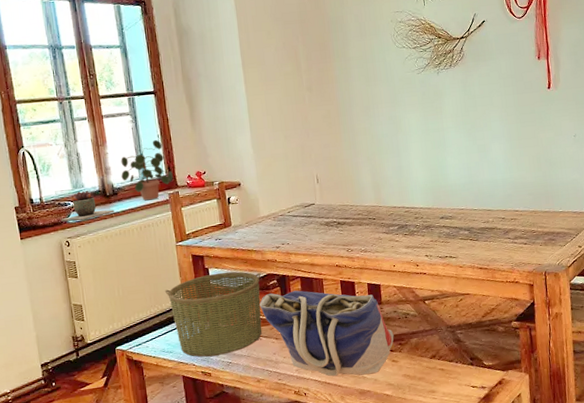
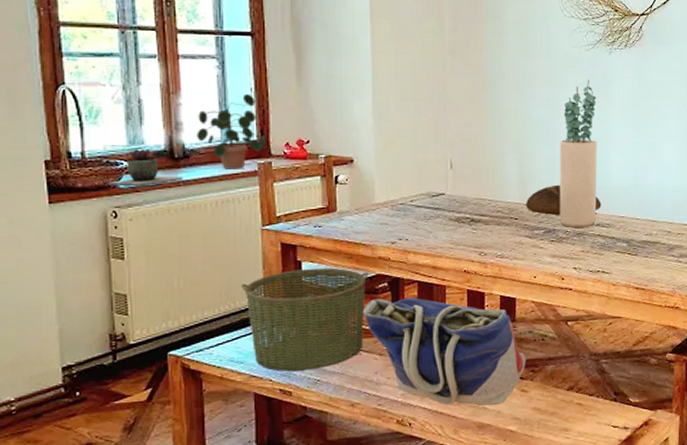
bread: none [380,187,444,213] -> present [525,185,602,215]
vase: none [403,97,440,222] -> present [559,79,598,227]

